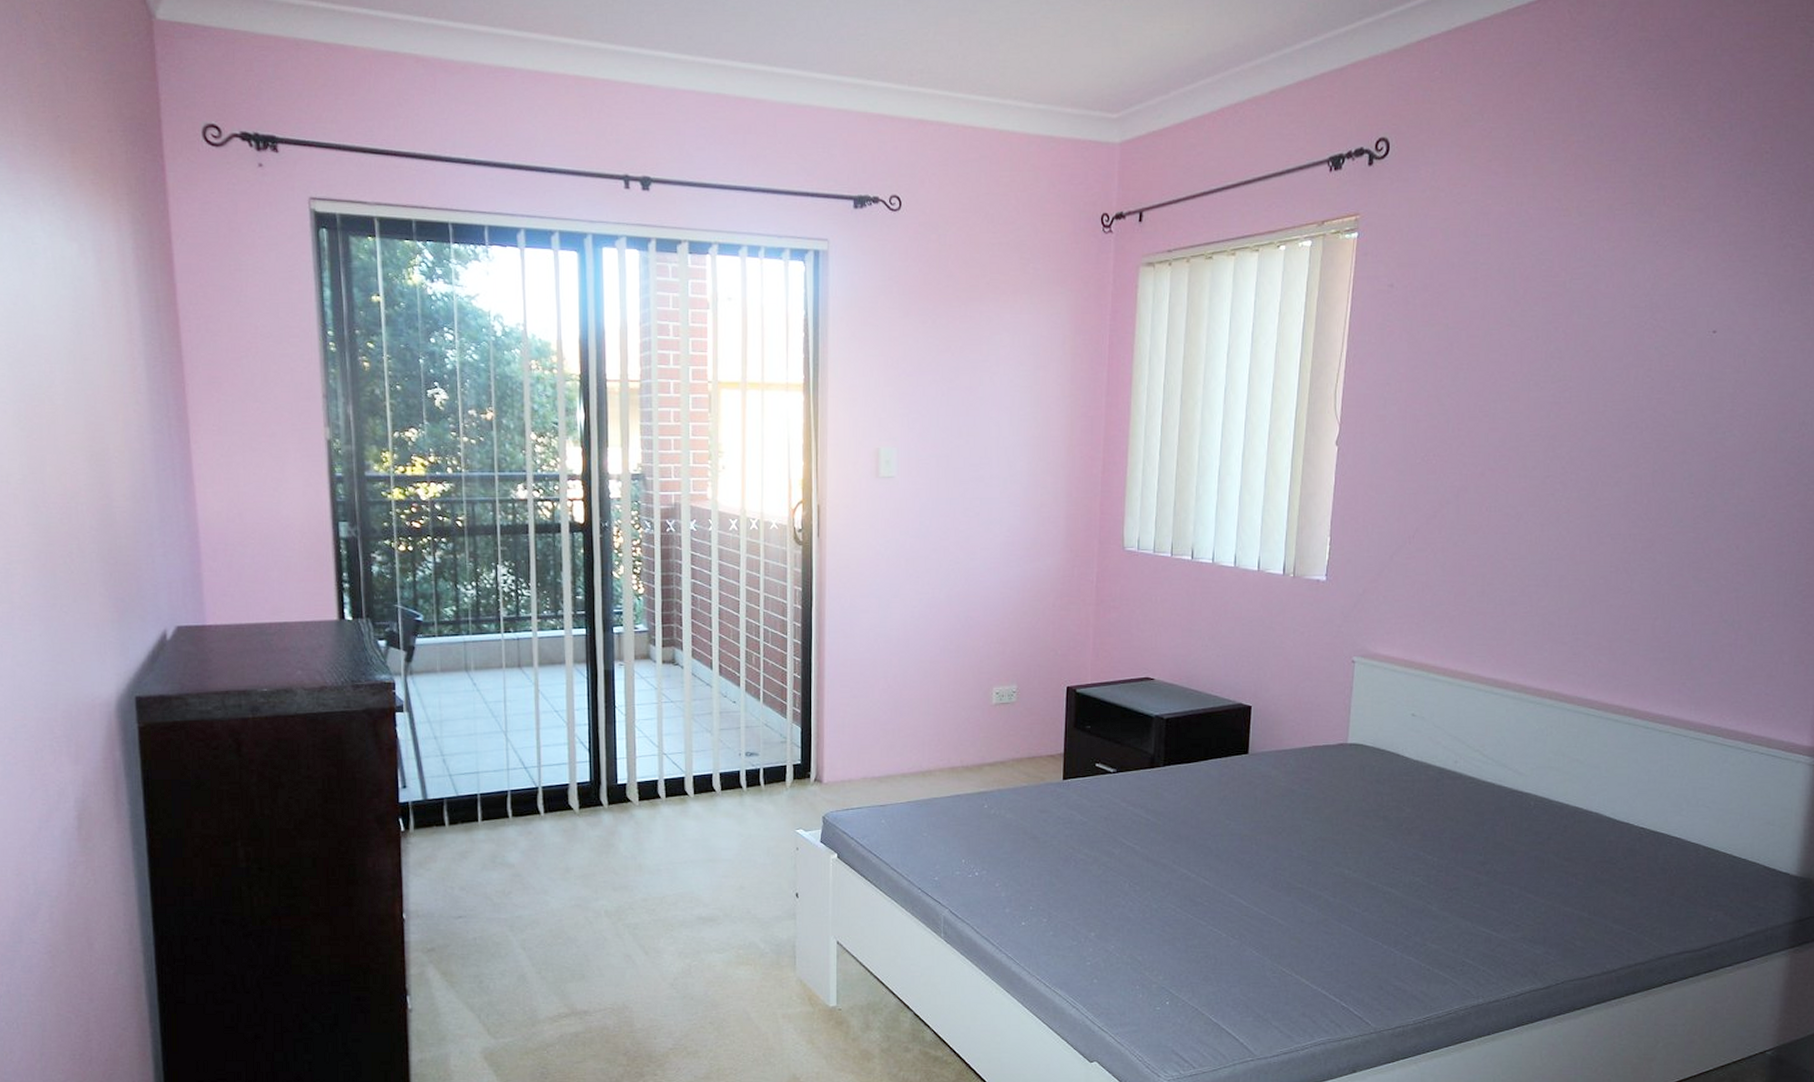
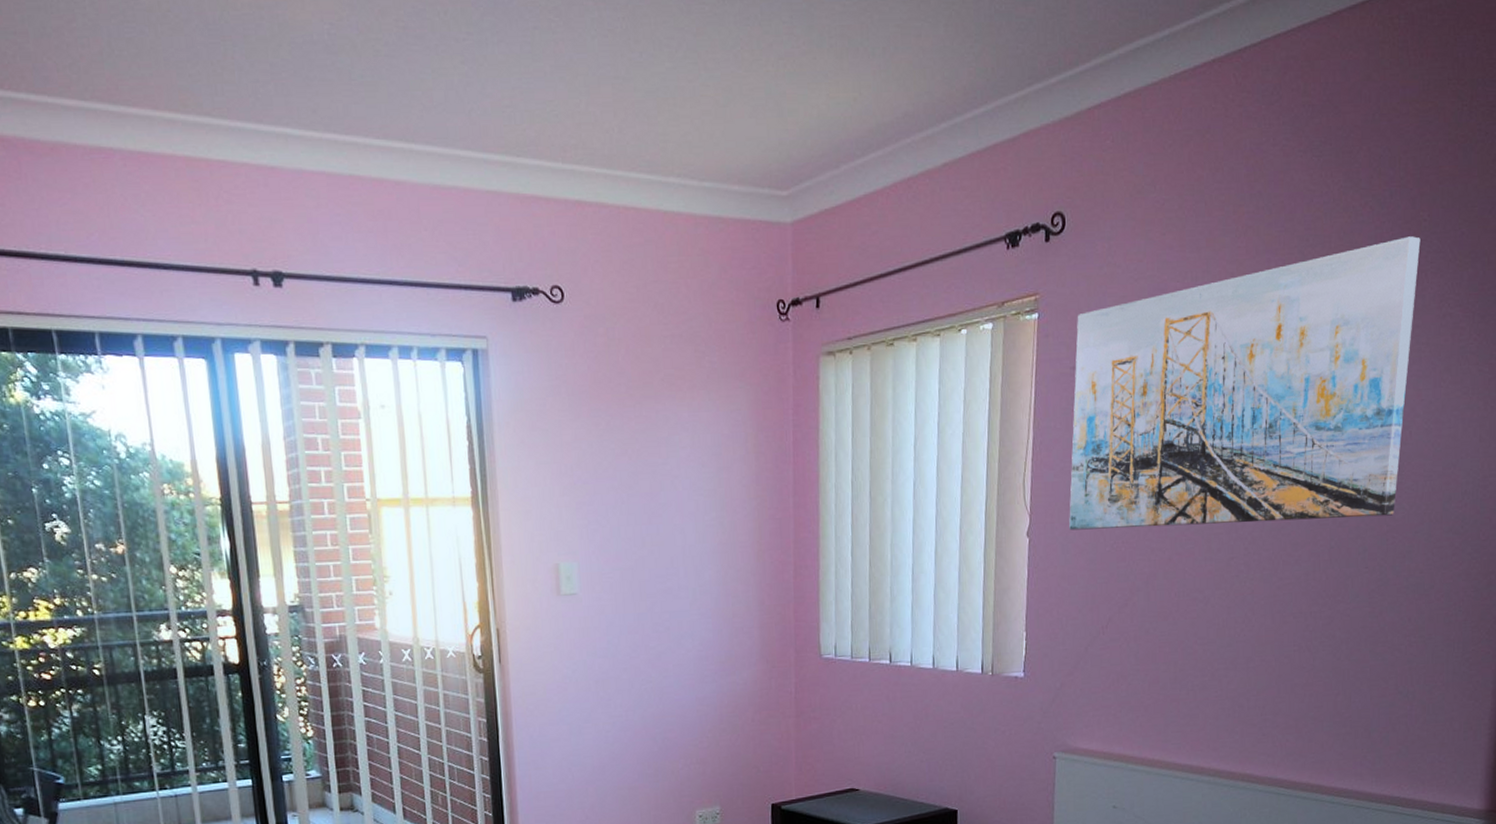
wall art: none [1380,168,1761,443] -> present [1069,236,1421,531]

